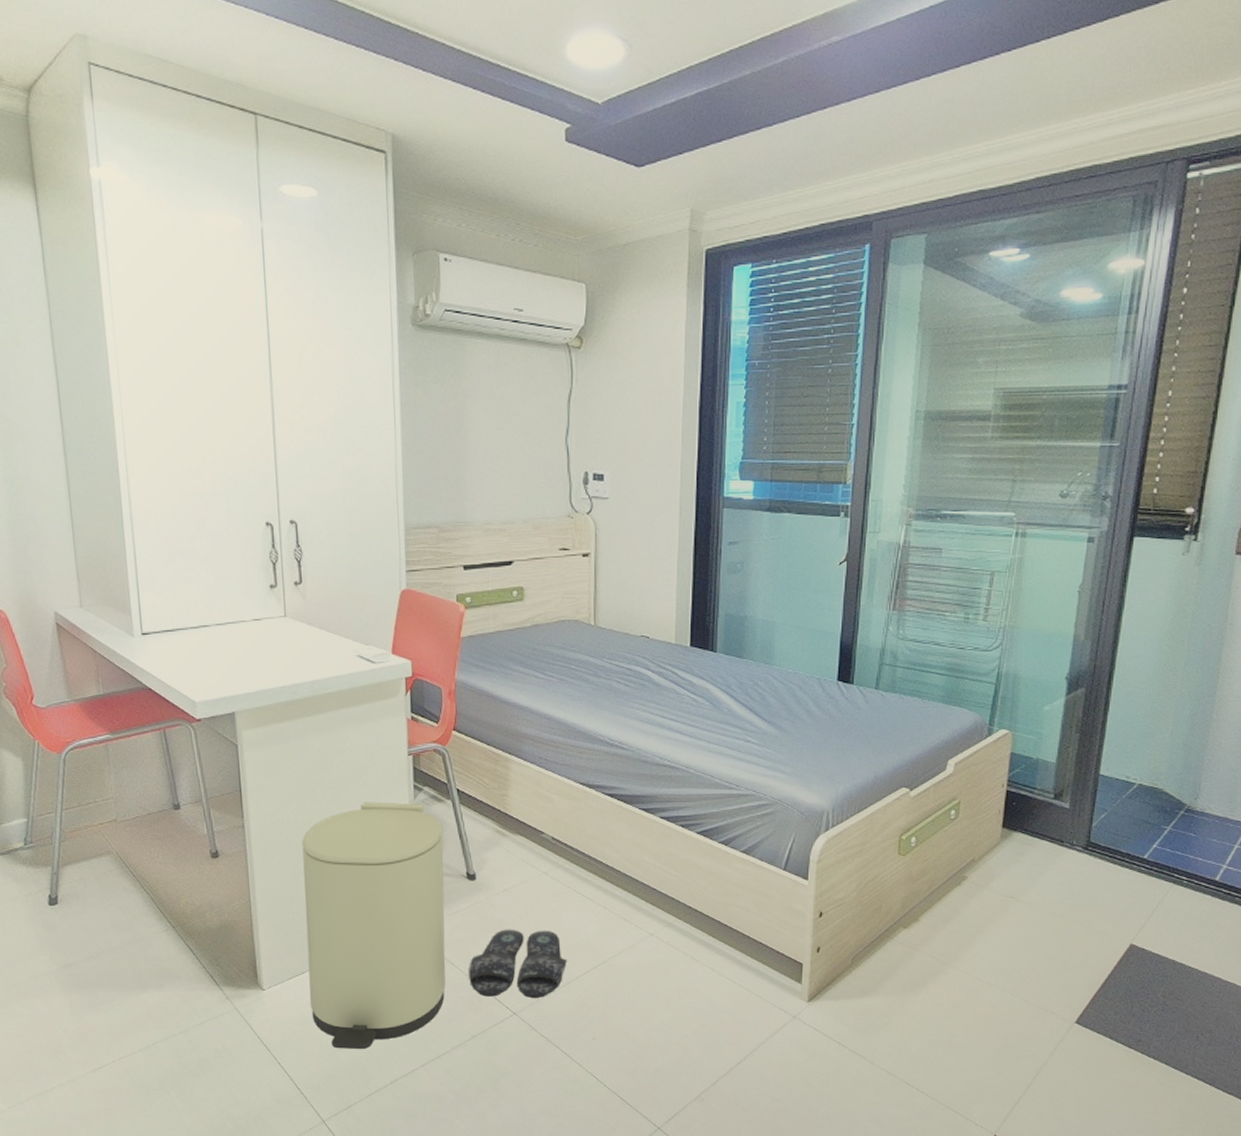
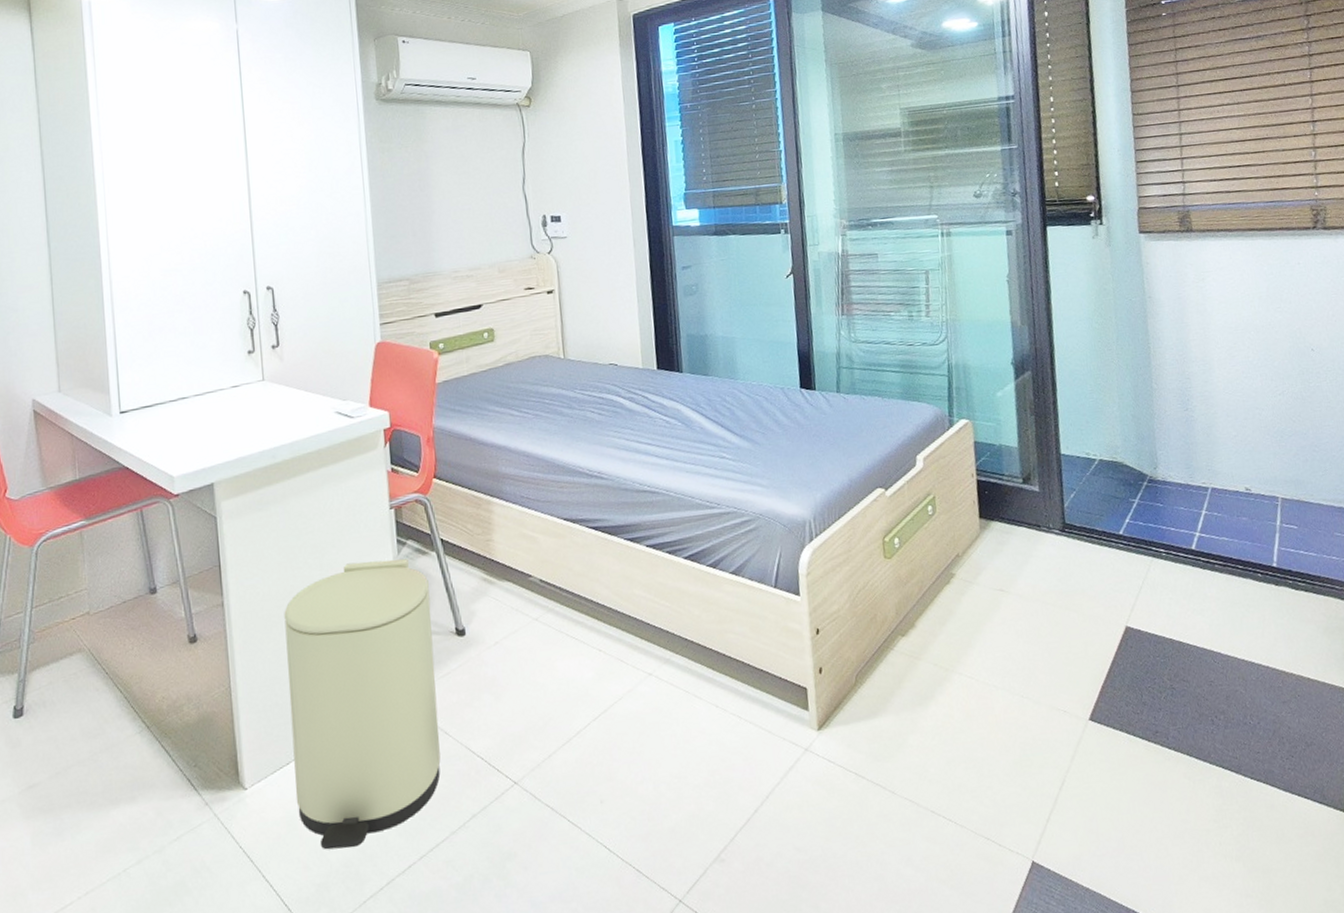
slippers: present [469,929,568,998] -> none [464,682,567,767]

